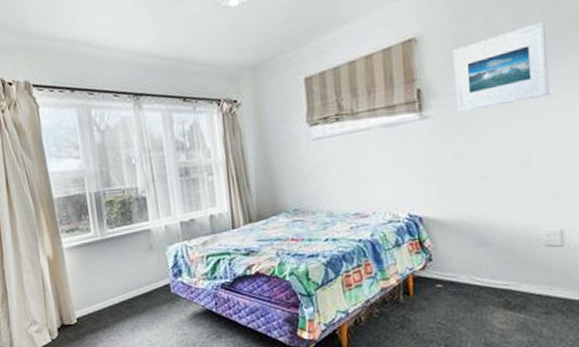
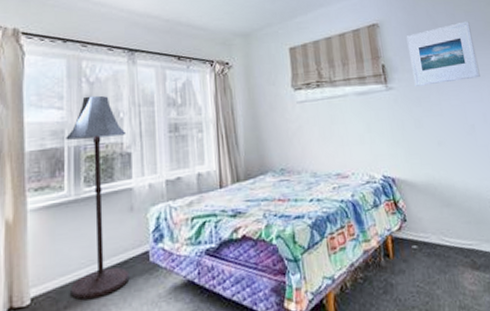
floor lamp: none [86,143,155,321] -> present [66,95,130,300]

